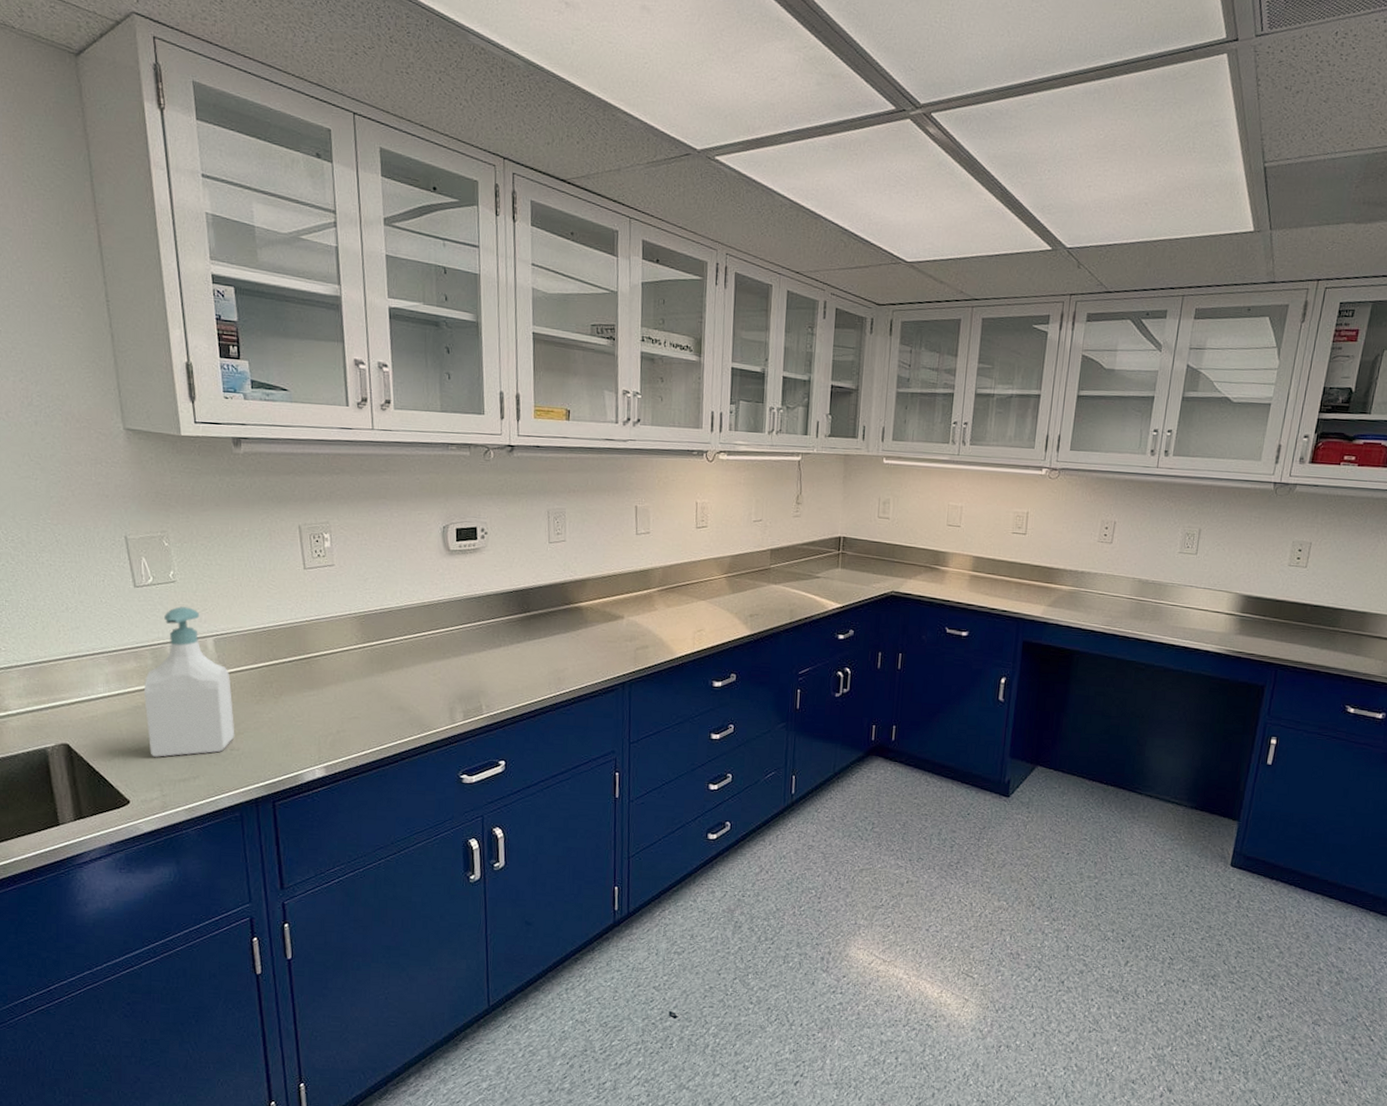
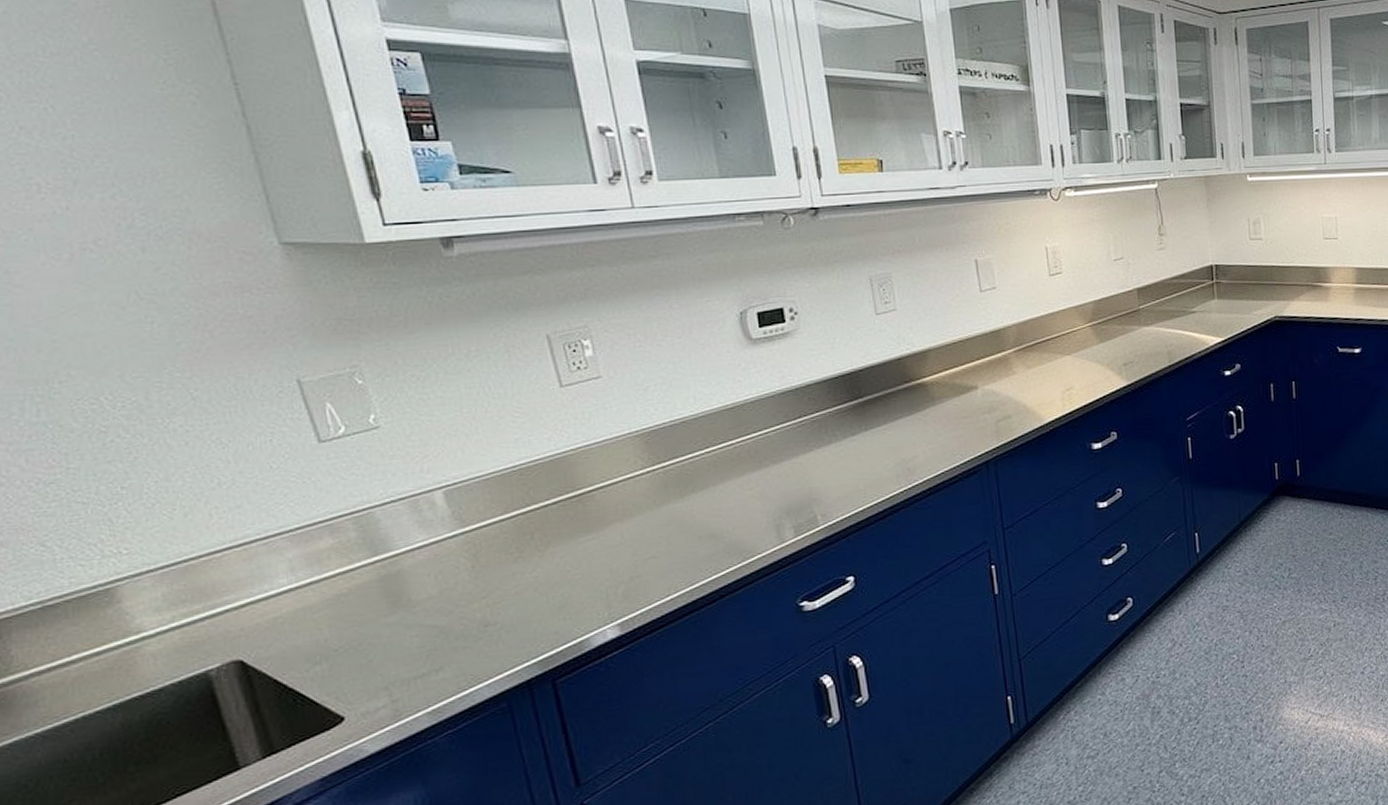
soap bottle: present [144,606,235,757] -> none [348,456,489,655]

